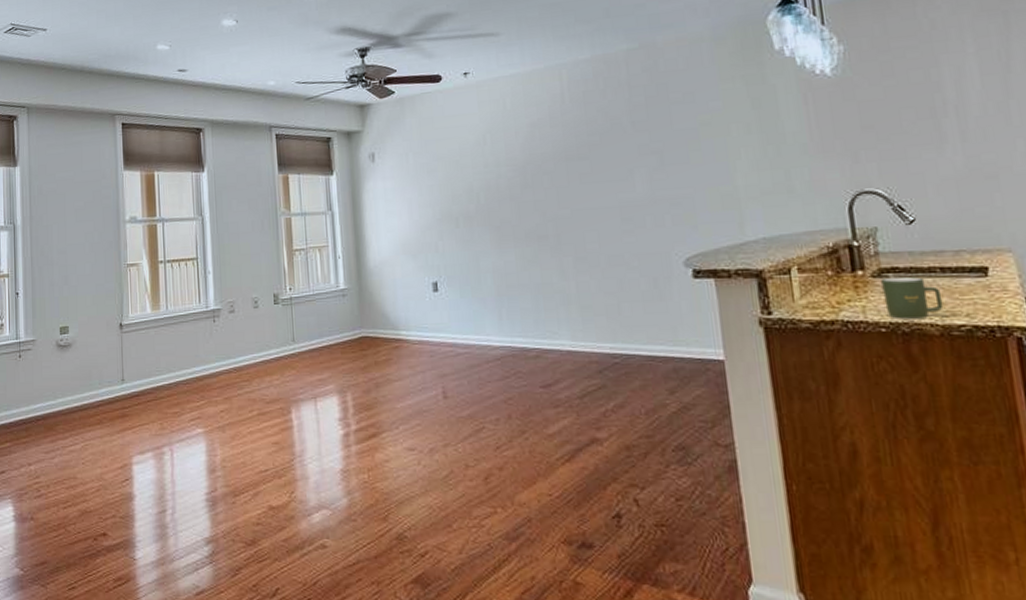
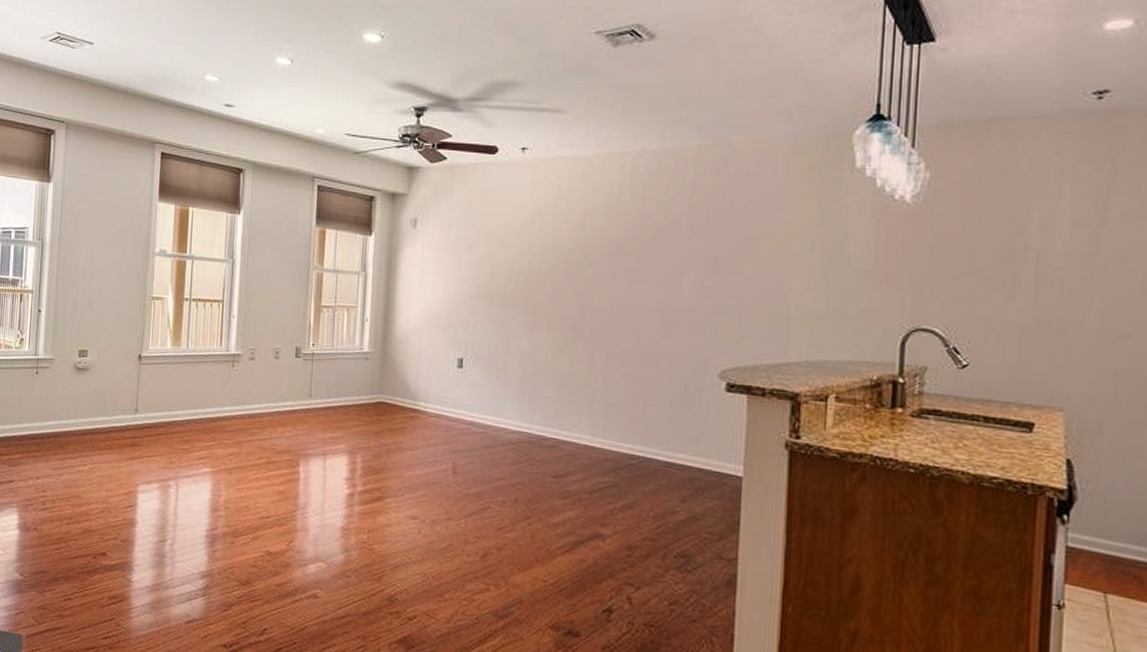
mug: present [881,277,944,321] -> none [918,419,980,467]

